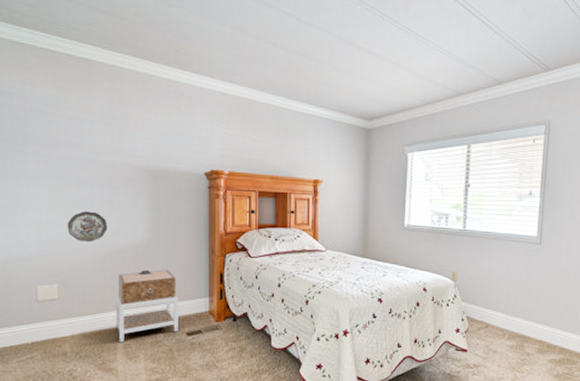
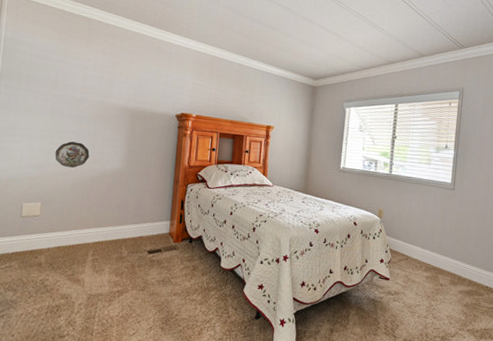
nightstand: present [116,269,178,343] -> none [88,194,144,257]

